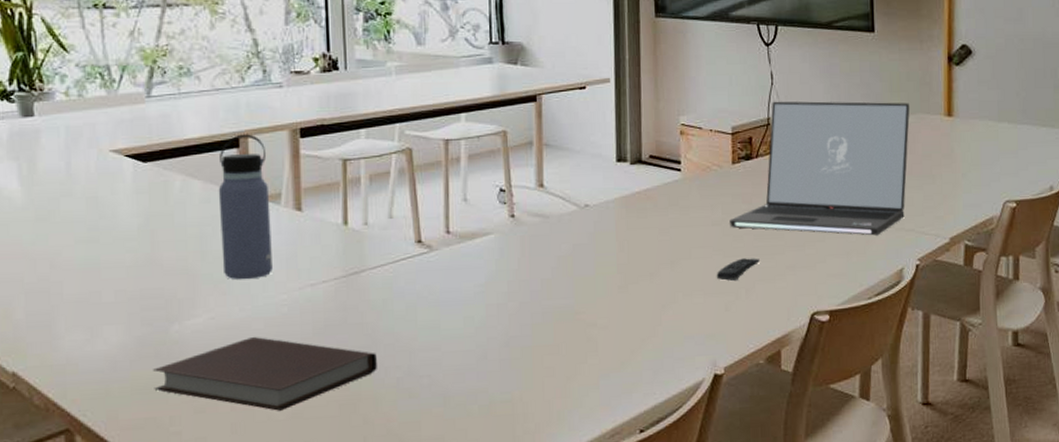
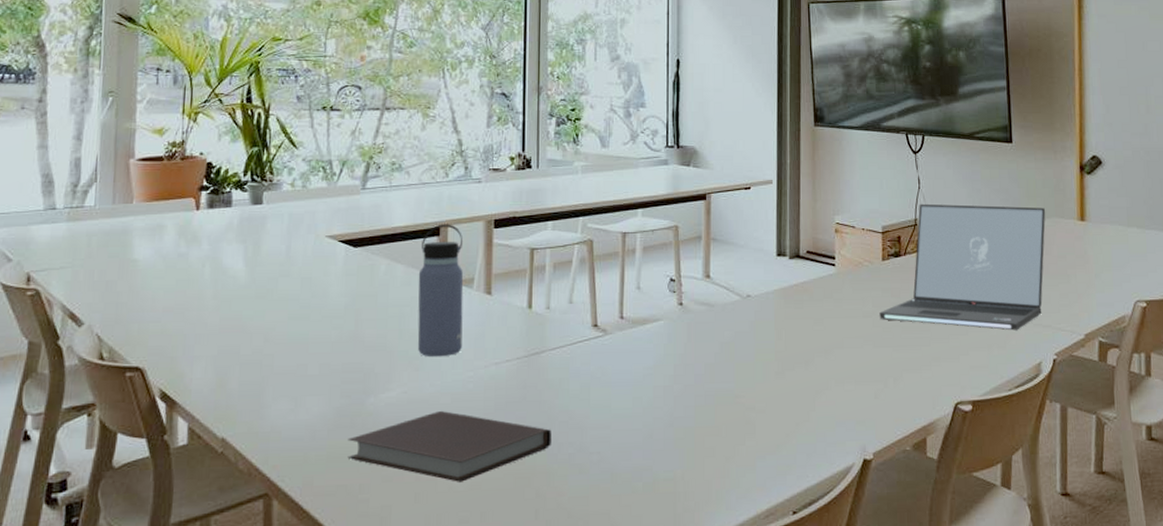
remote control: present [716,258,760,282] -> none [866,348,907,371]

